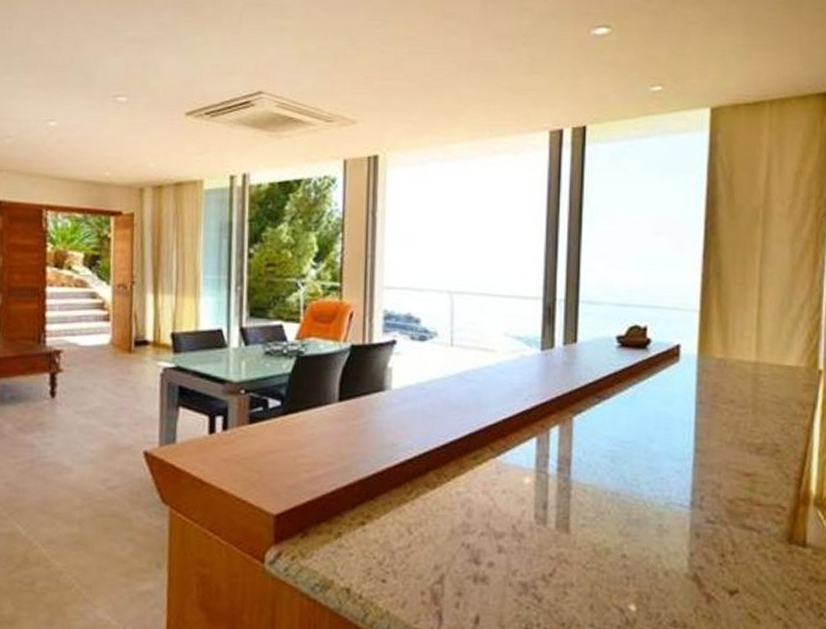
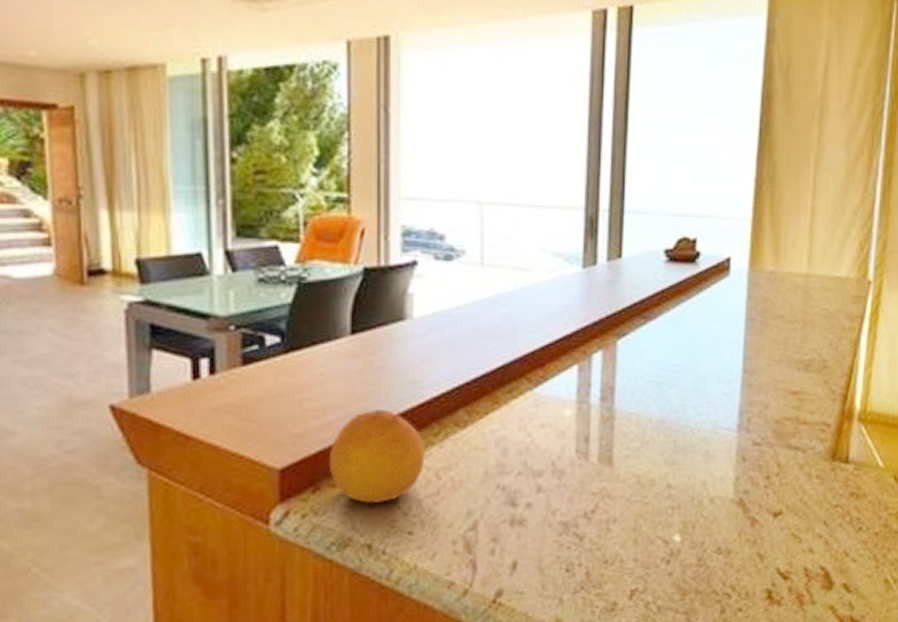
fruit: none [316,468,399,551] -> present [328,409,426,503]

